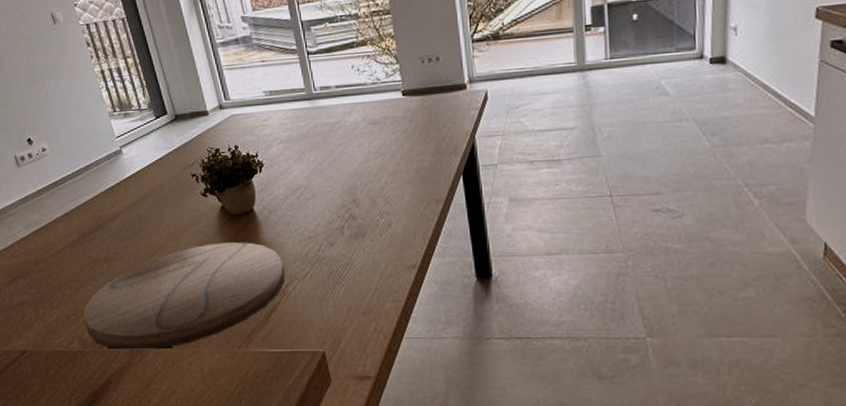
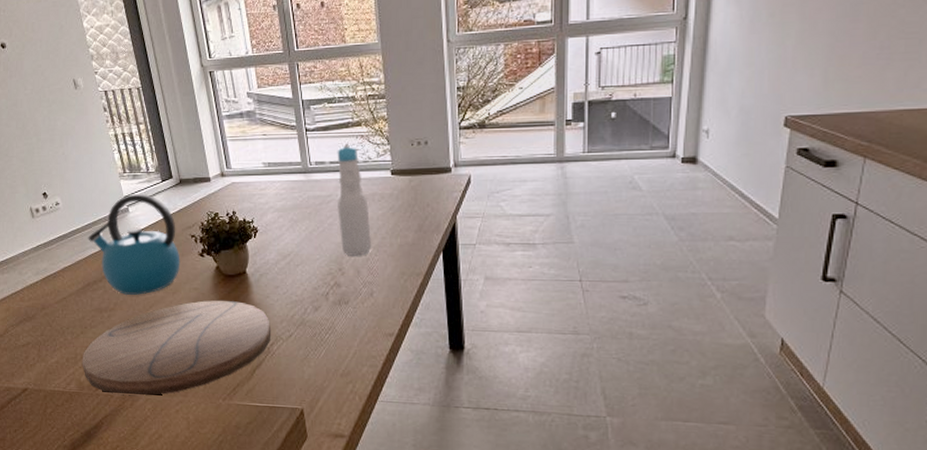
kettle: none [80,132,183,244] -> present [88,193,181,296]
bottle: none [342,66,387,186] -> present [337,144,372,256]

